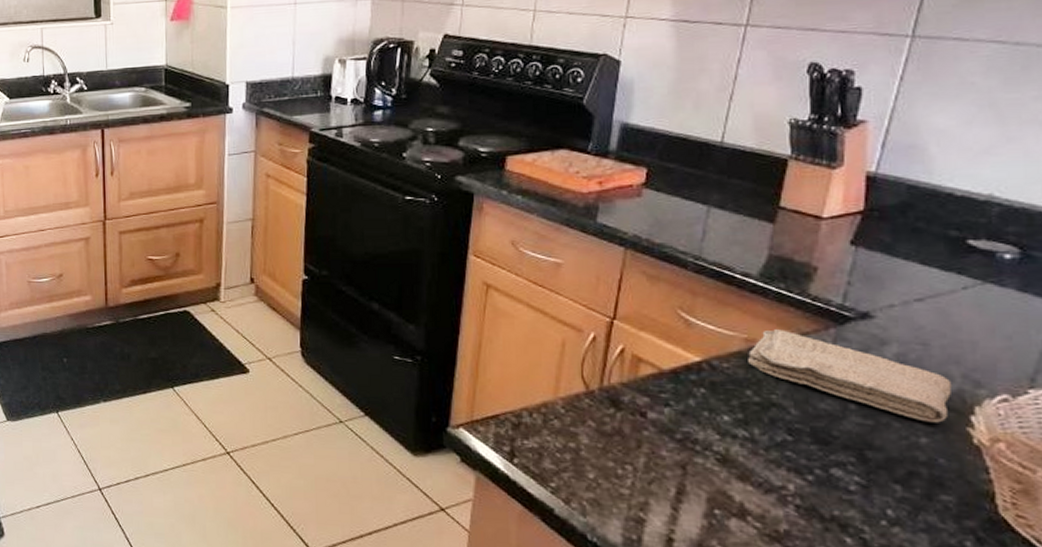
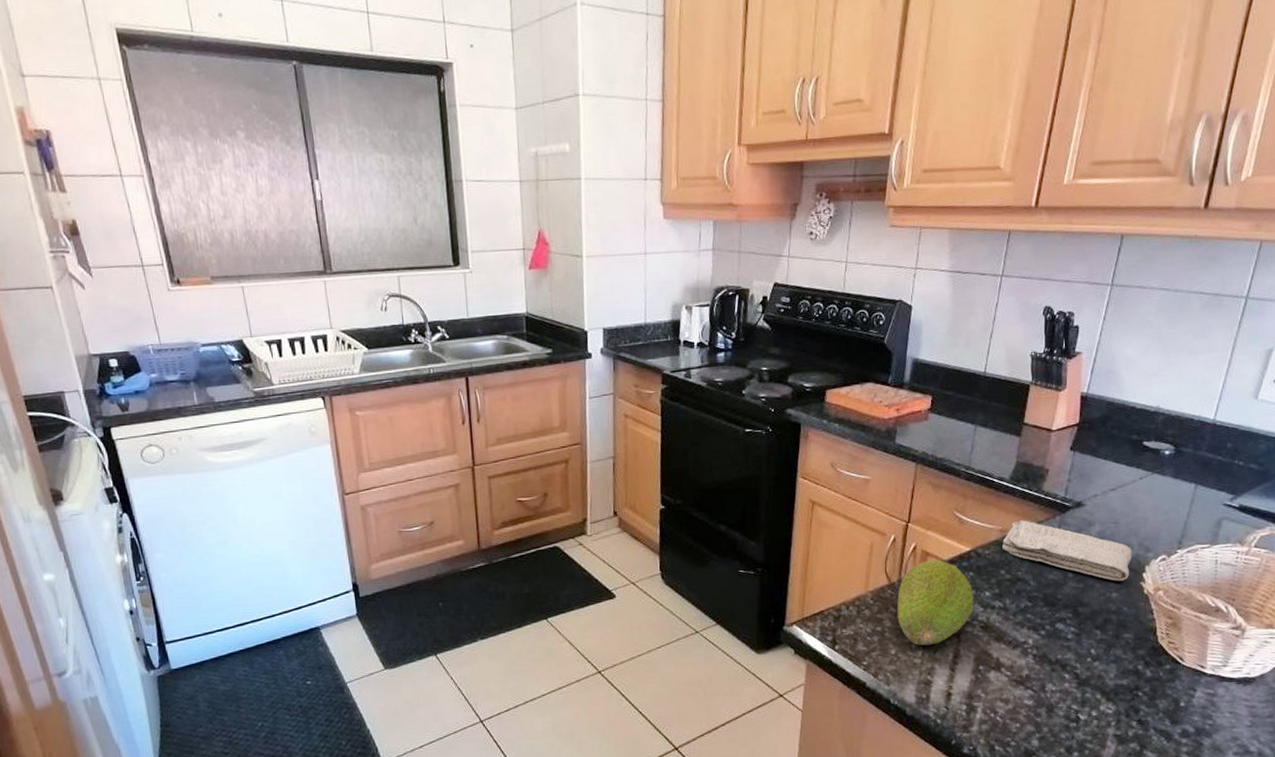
fruit: none [597,367,707,475] -> present [897,559,975,646]

